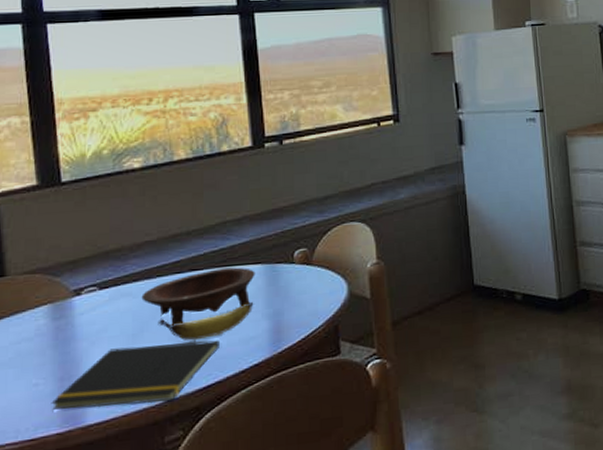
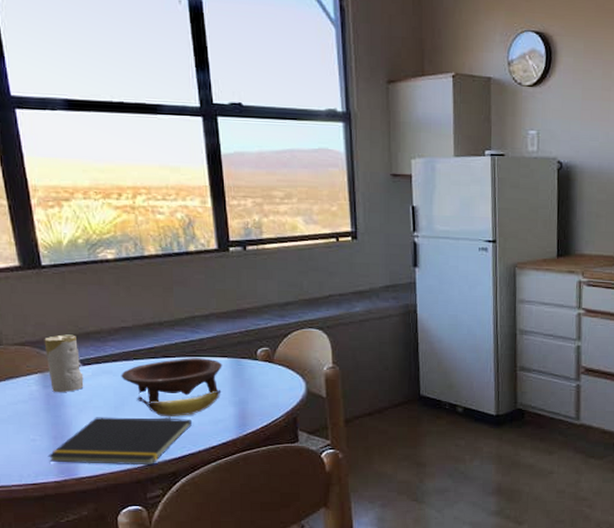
candle: none [57,255,99,325] -> present [44,334,84,393]

